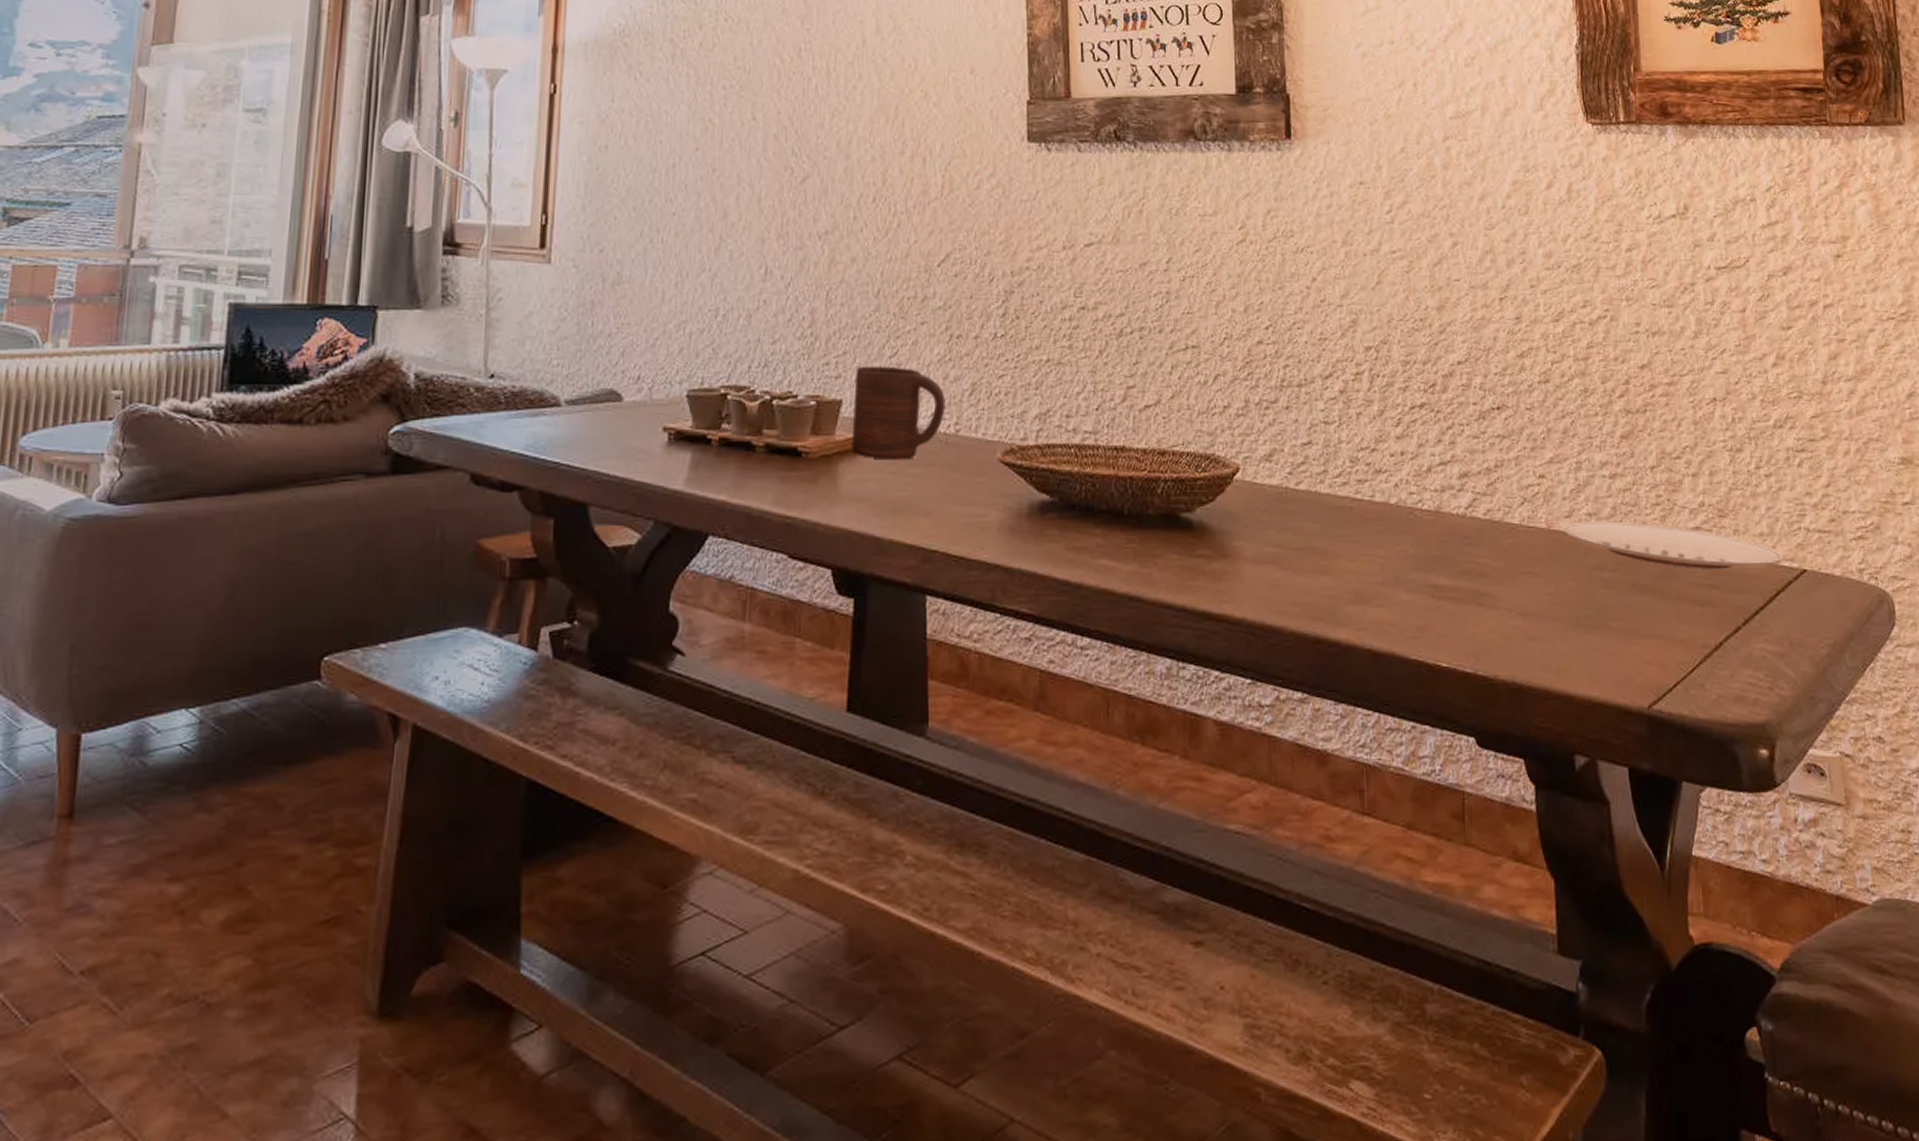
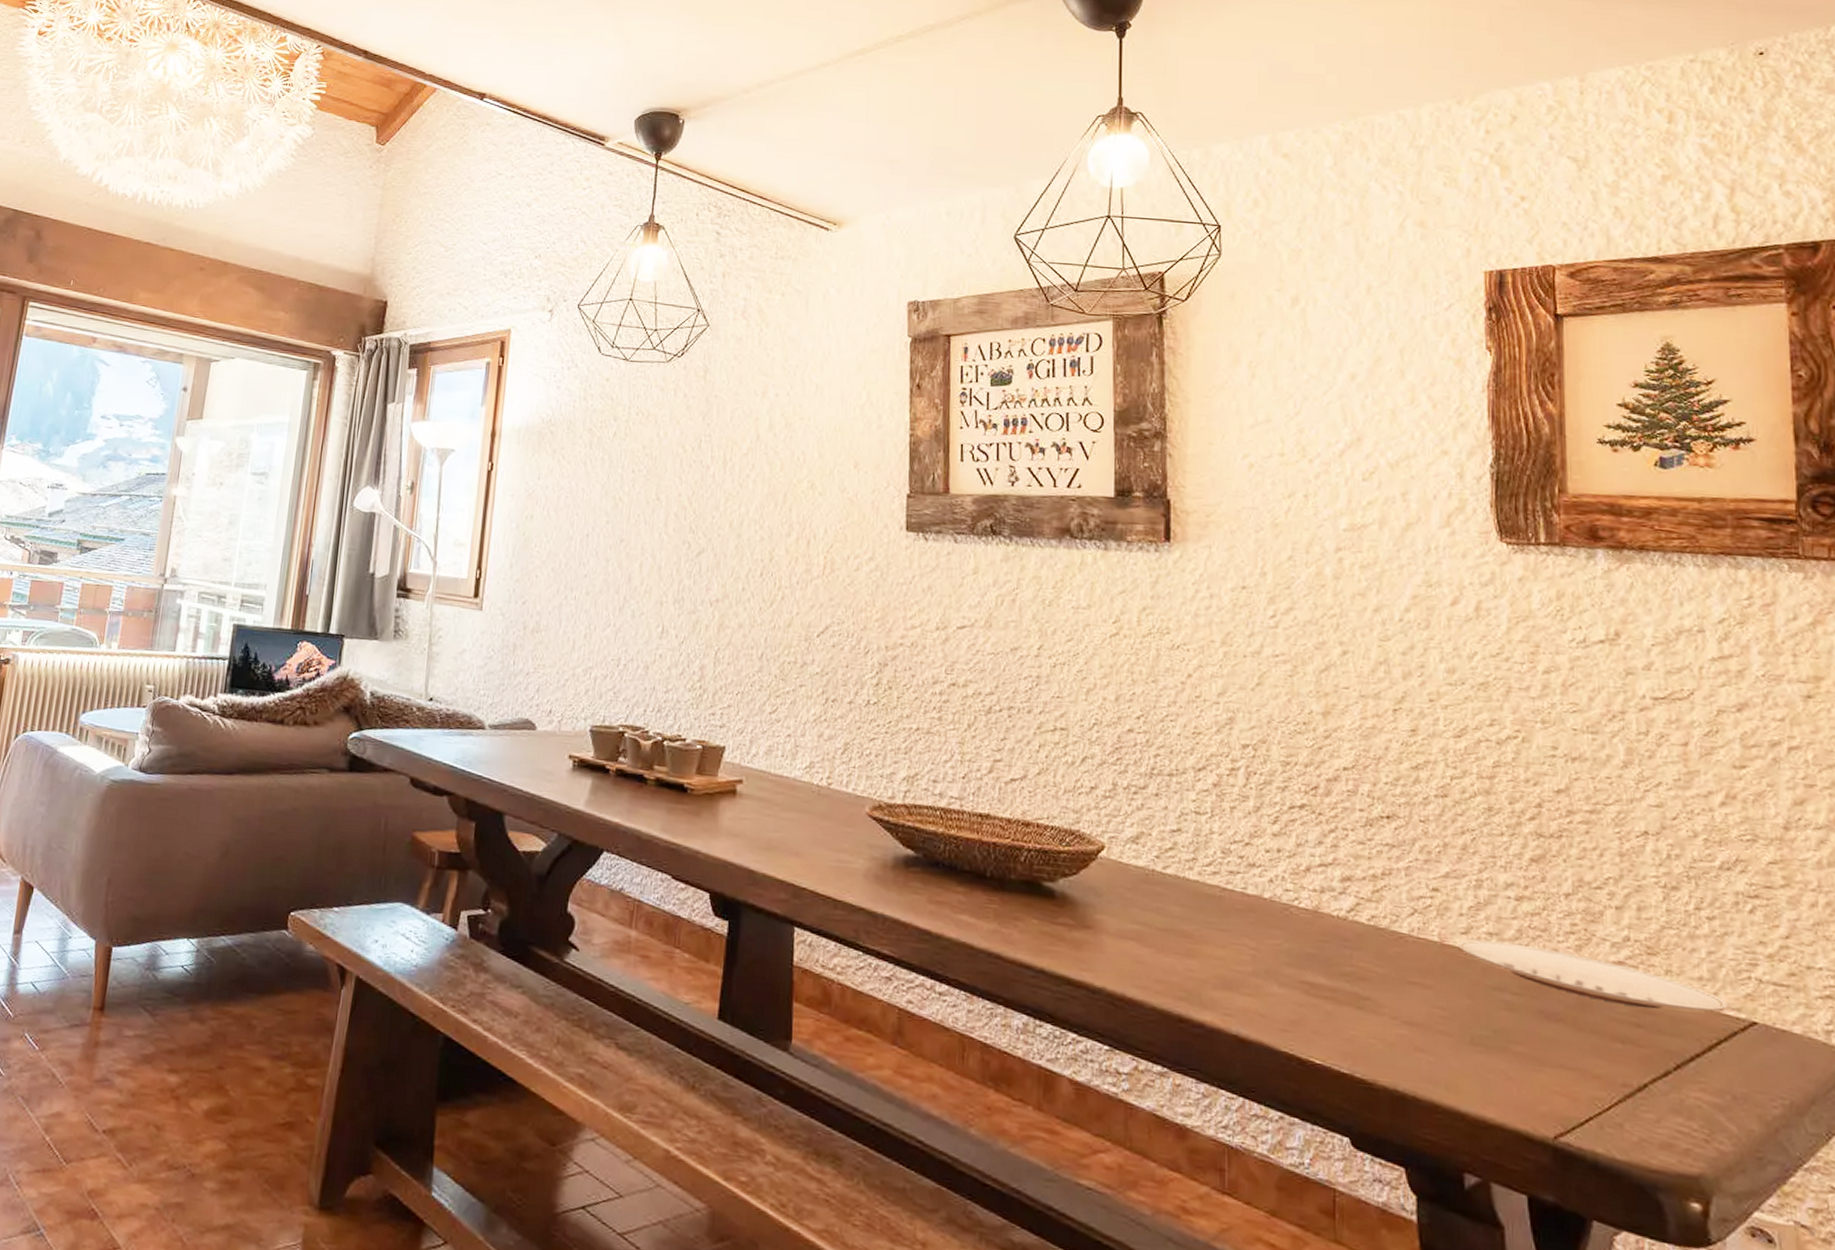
cup: present [851,366,946,460] -> none [732,718,820,805]

